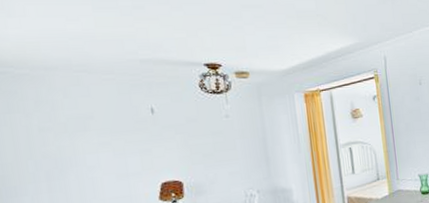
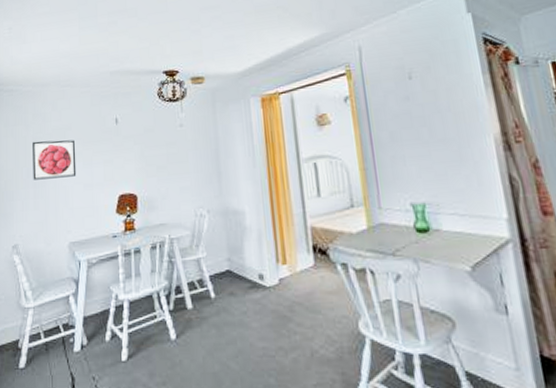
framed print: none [38,129,106,174] -> present [33,140,77,180]

